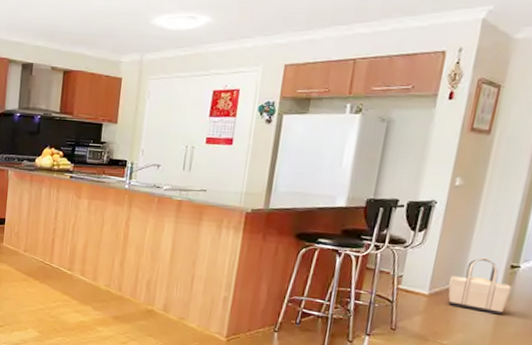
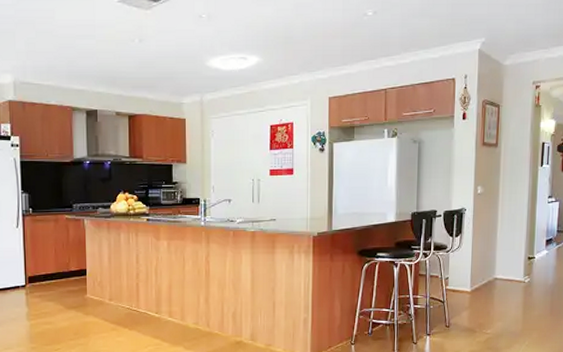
shopping bag: present [448,257,512,315] -> none [484,253,531,301]

